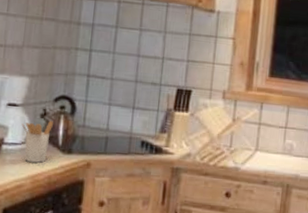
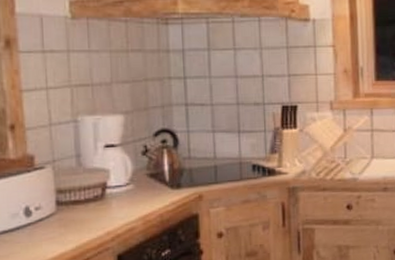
utensil holder: present [21,120,53,163] -> none [123,156,157,203]

